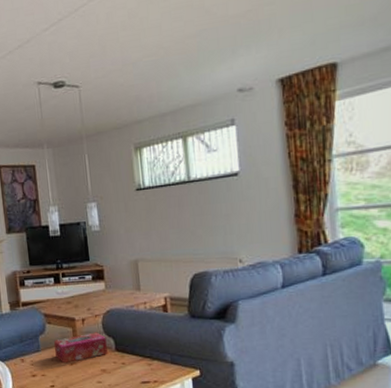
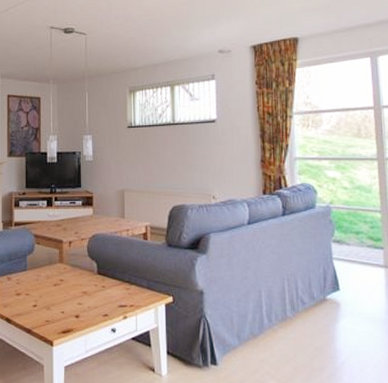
tissue box: present [54,332,108,363] -> none [41,255,90,283]

